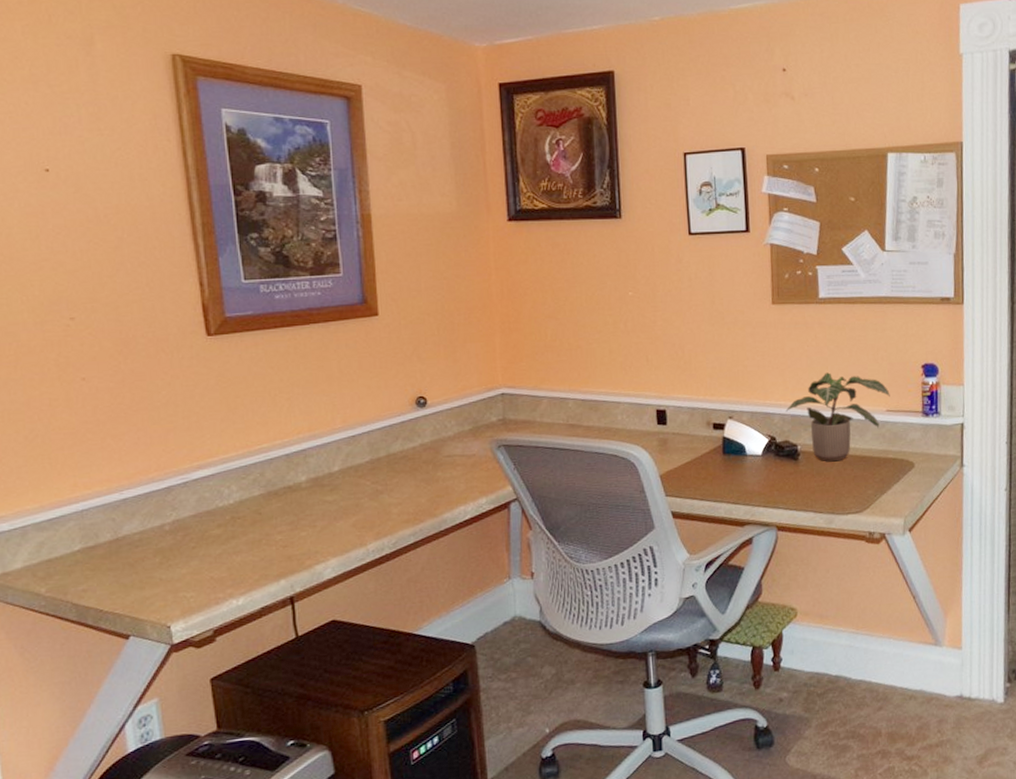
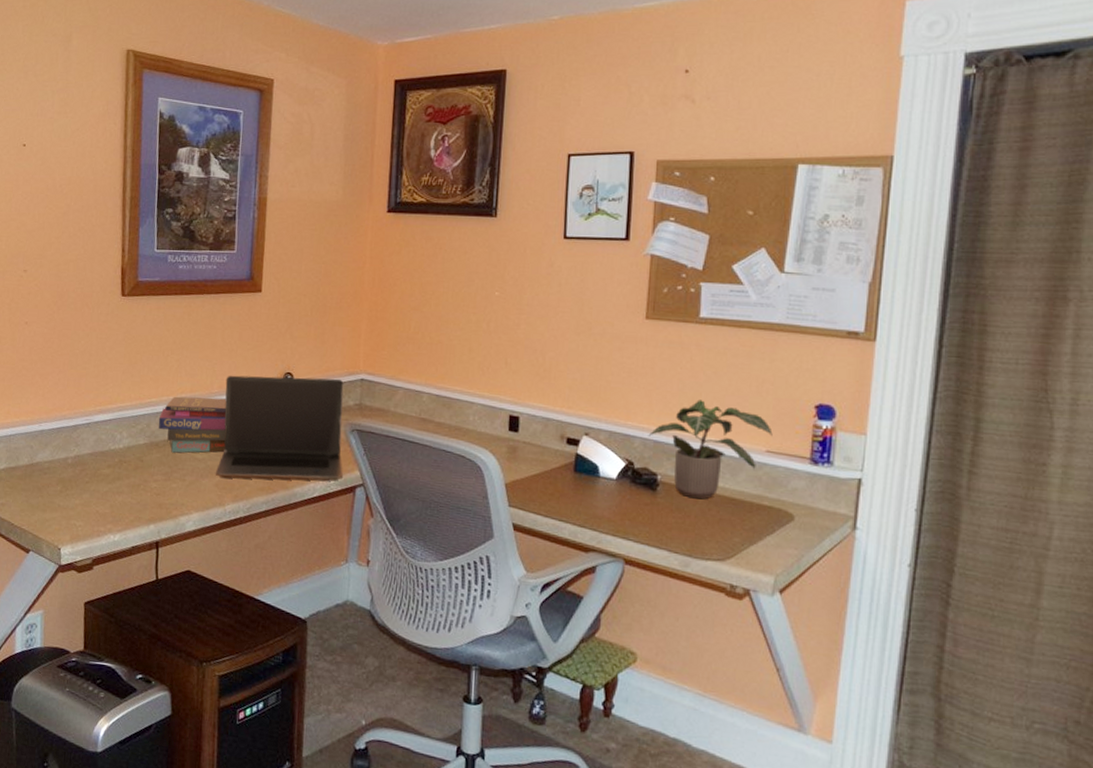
books: none [273,433,359,499] -> present [158,396,227,453]
laptop computer: none [349,396,494,517] -> present [215,375,344,481]

